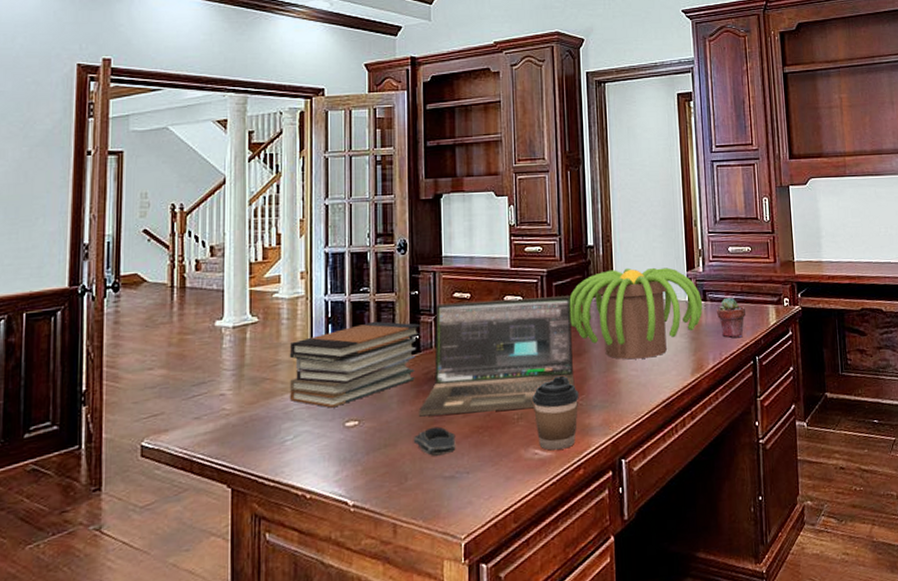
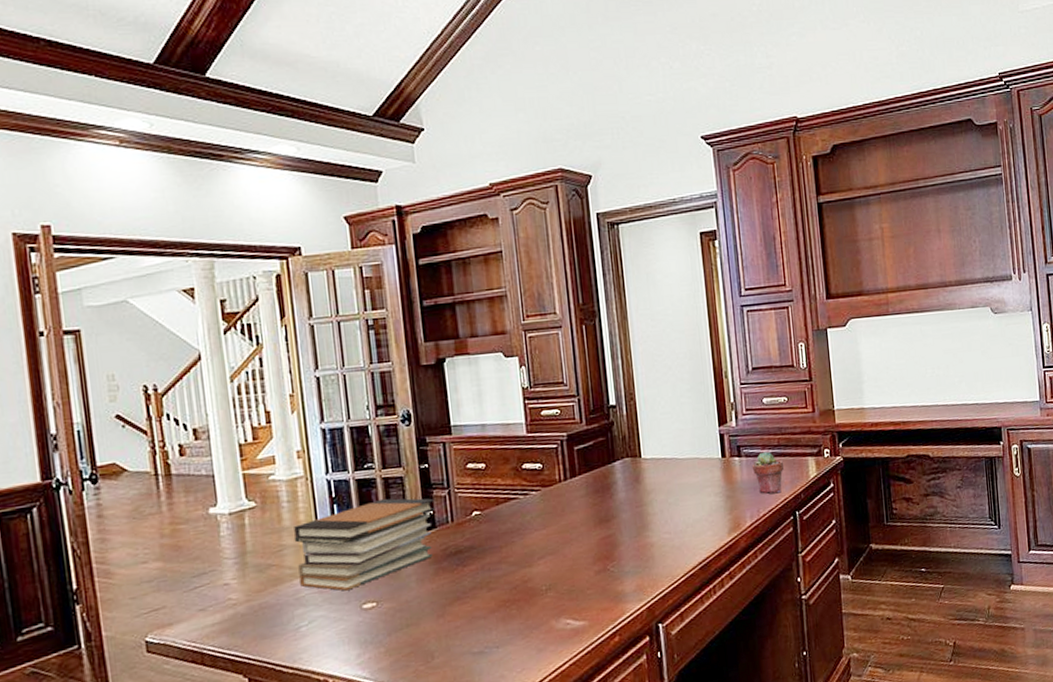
computer mouse: present [413,426,456,457] -> none [436,602,483,634]
laptop: present [418,295,575,417] -> none [439,459,605,594]
coffee cup: present [532,375,579,451] -> none [560,543,610,620]
plant: present [569,267,703,360] -> none [593,424,738,523]

